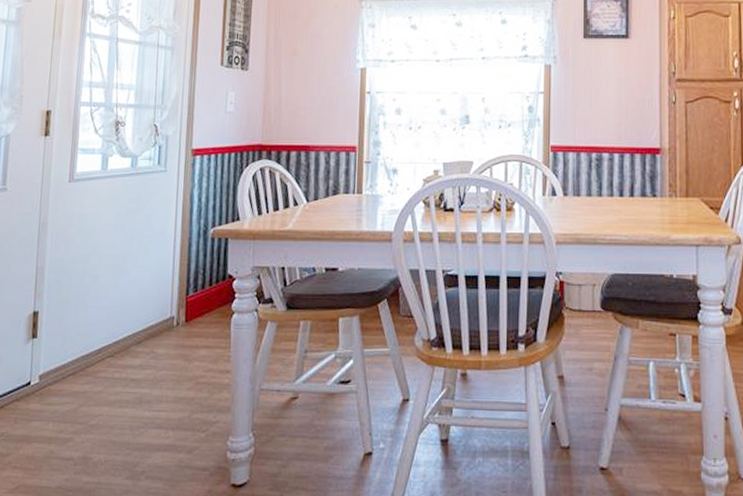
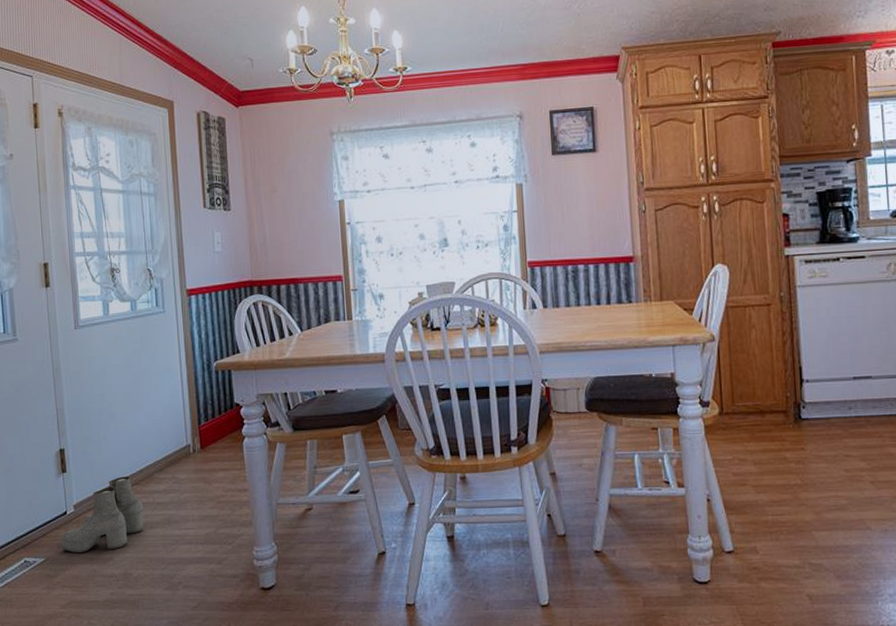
boots: none [19,347,115,431] -> present [61,476,144,554]

